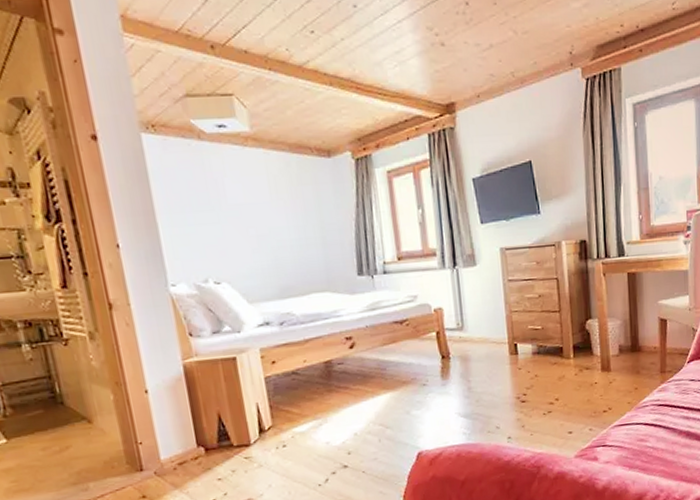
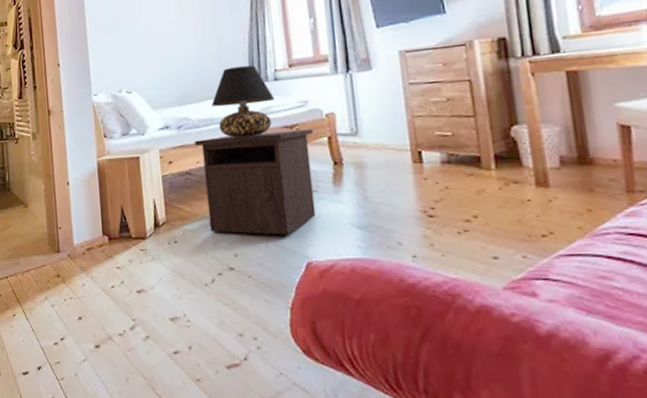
nightstand: none [300,323,426,433] -> present [195,128,316,235]
table lamp: none [316,256,385,334] -> present [211,65,275,138]

